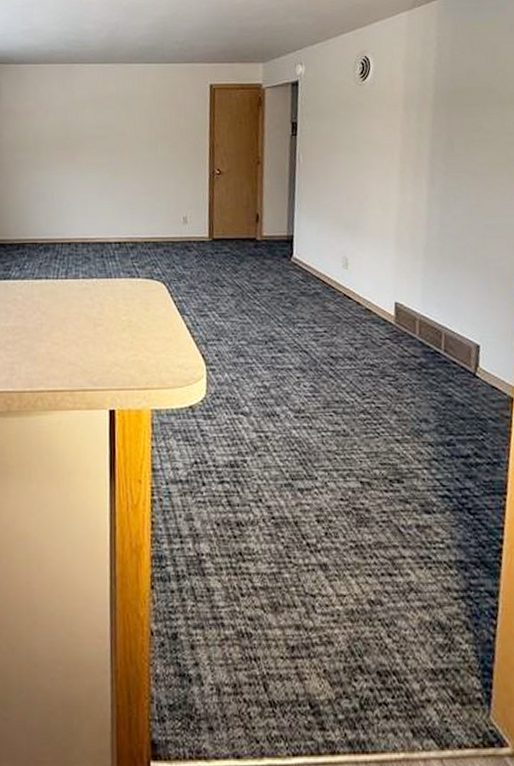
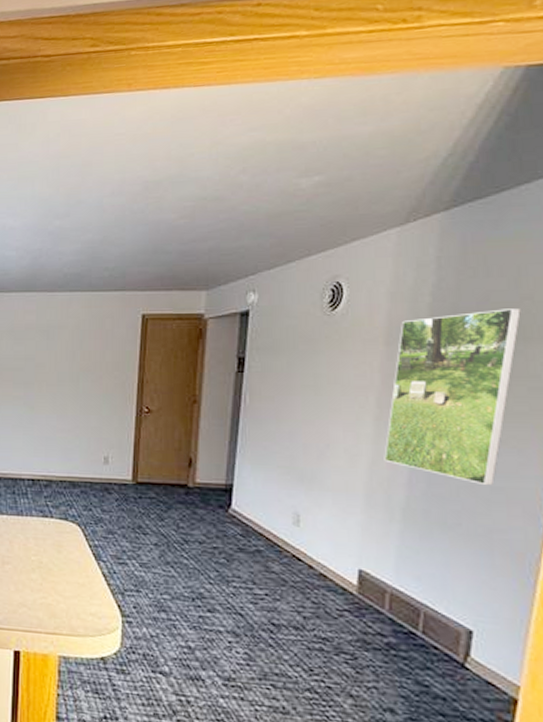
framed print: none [408,79,497,224] -> present [384,308,521,486]

